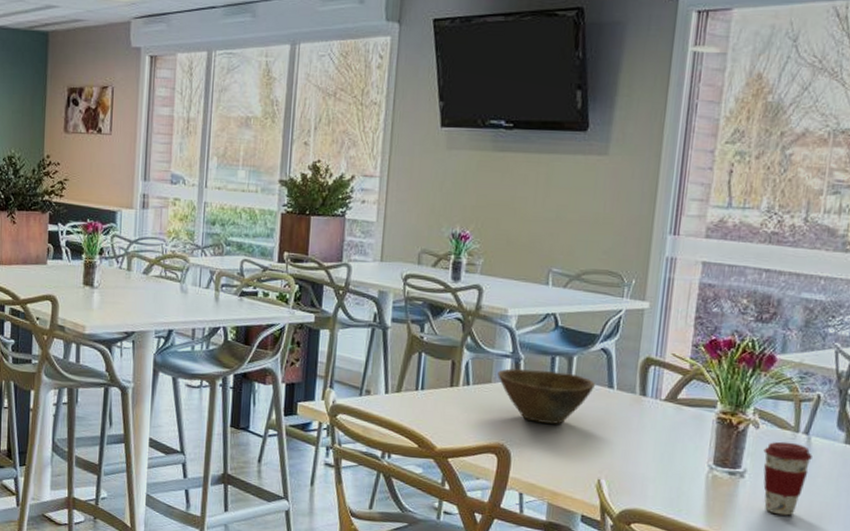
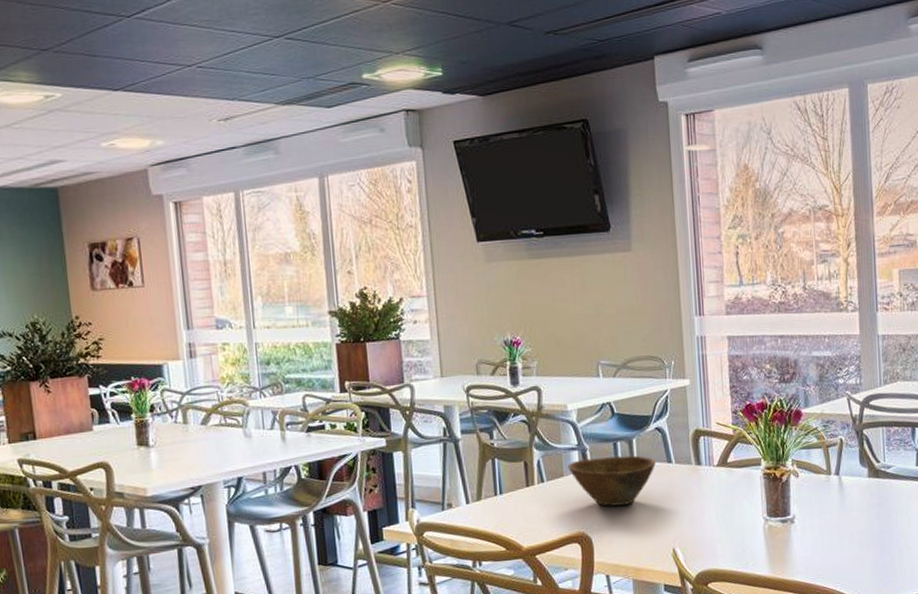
coffee cup: present [763,441,812,516] -> none [806,484,845,551]

